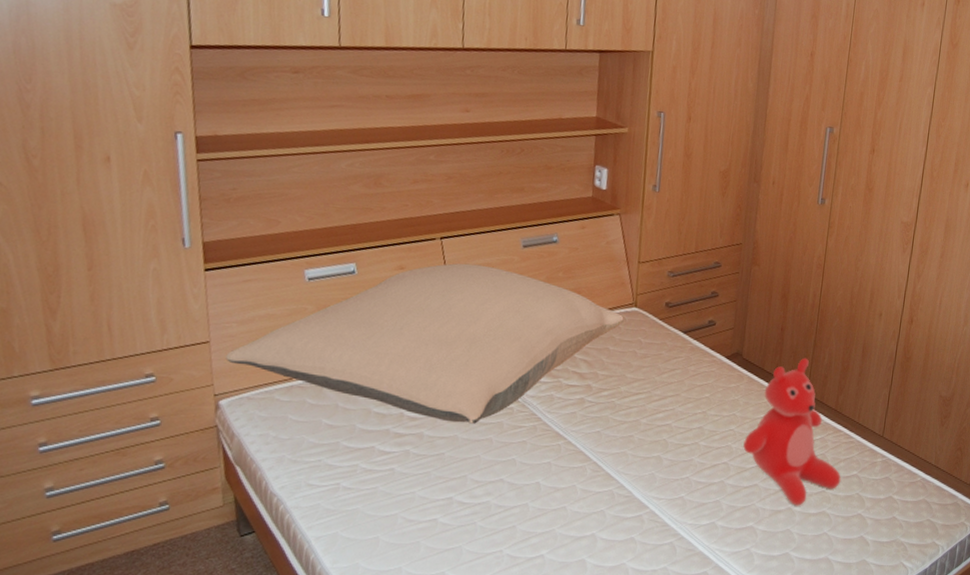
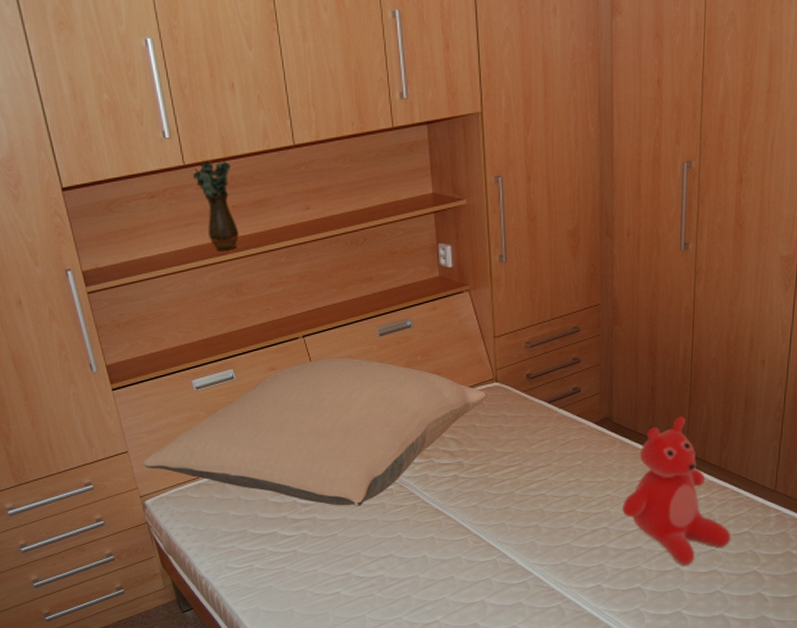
vase: none [347,45,391,140] -> present [193,160,239,250]

